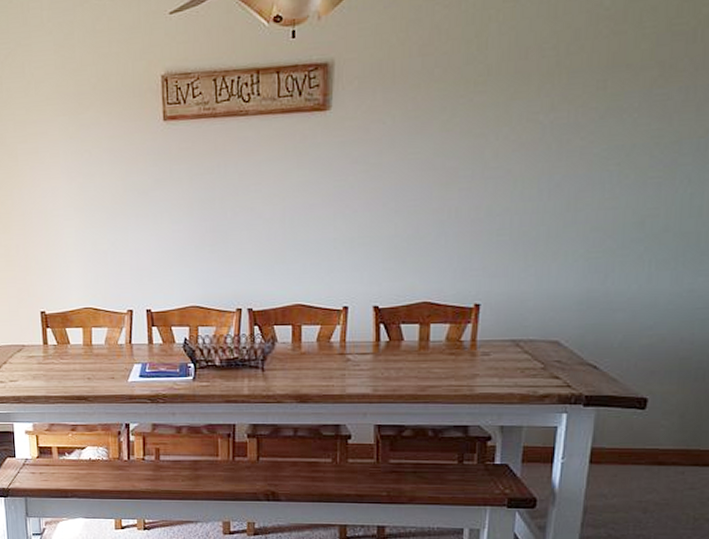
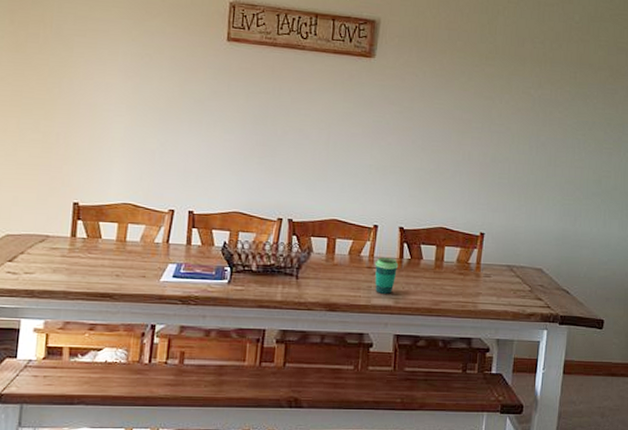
cup: none [347,341,375,381] -> present [375,257,399,294]

